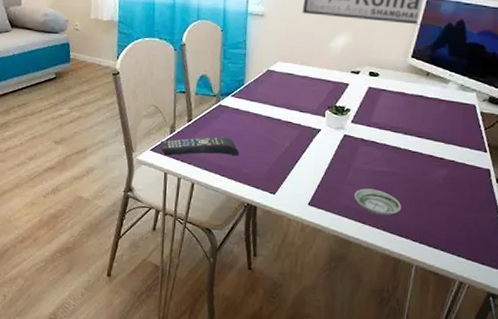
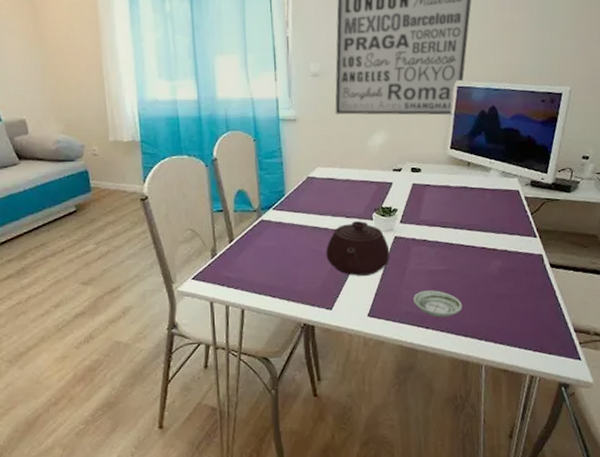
remote control: present [160,136,240,156] -> none [202,254,289,283]
teapot: none [276,116,338,168] -> present [326,221,390,276]

